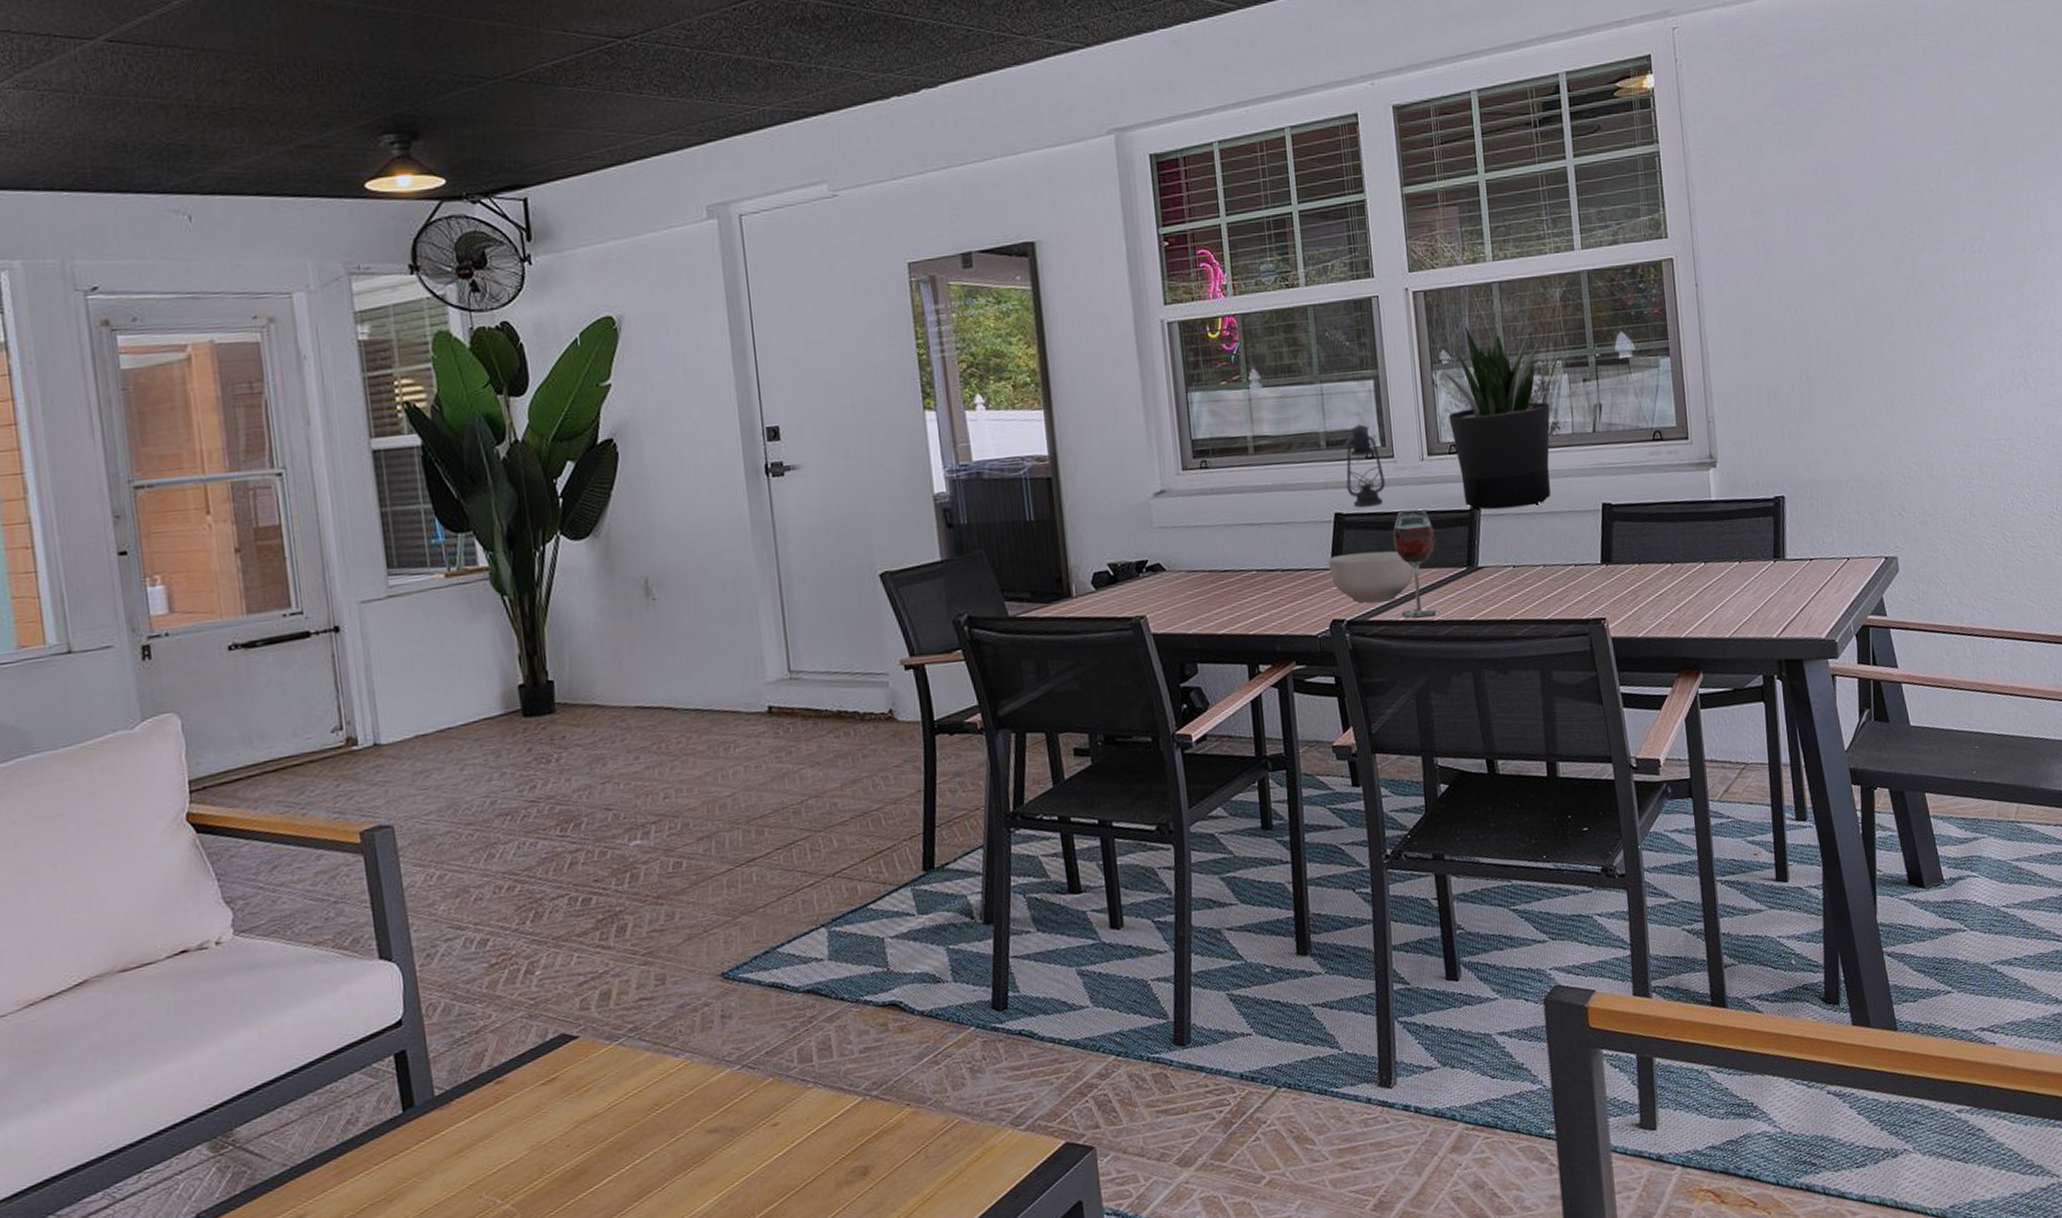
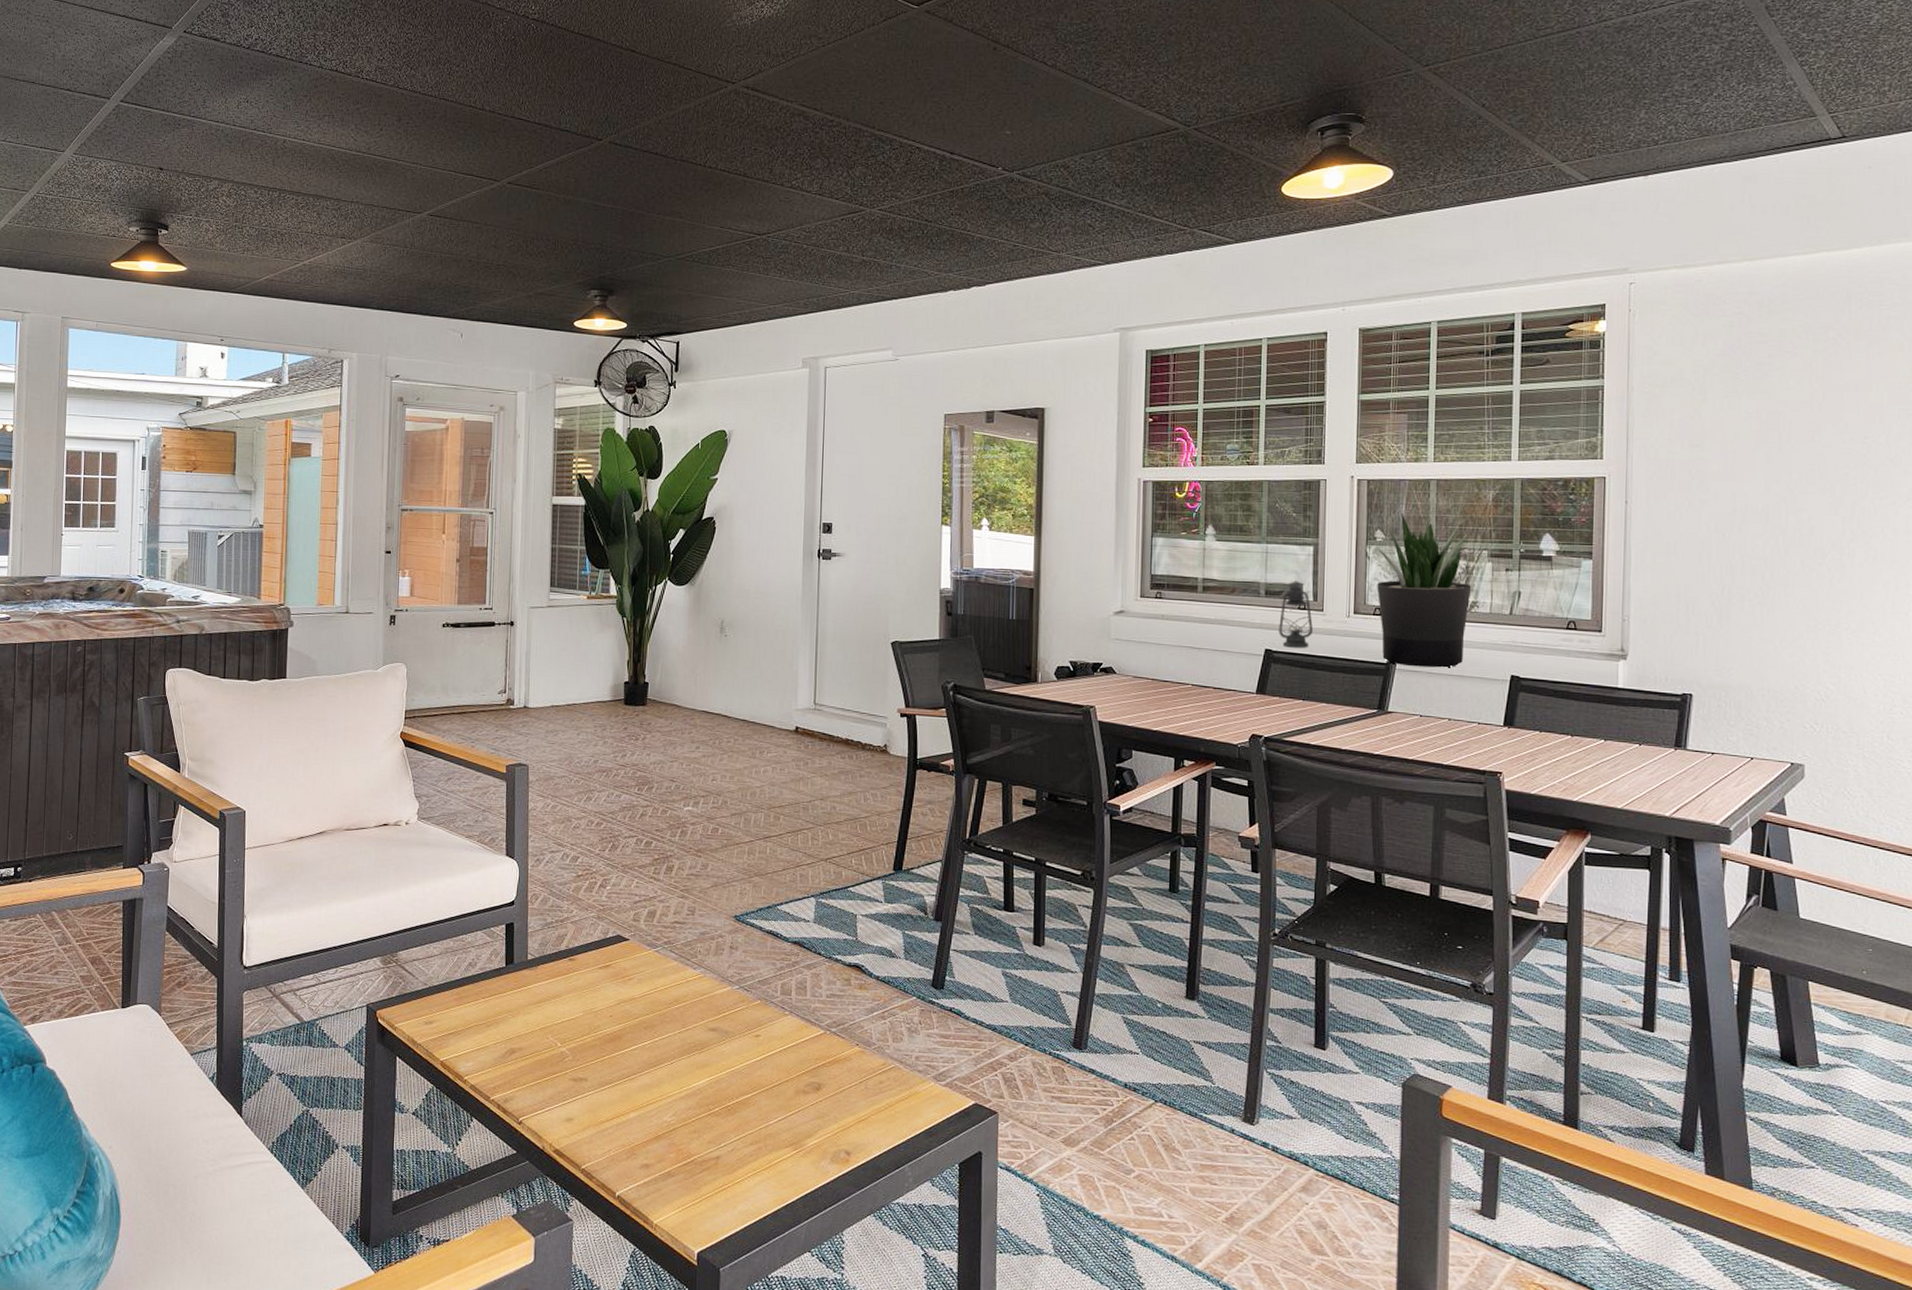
bowl: present [1328,550,1415,603] -> none [1254,683,1330,727]
wineglass: present [1392,510,1437,618] -> none [1313,657,1352,745]

